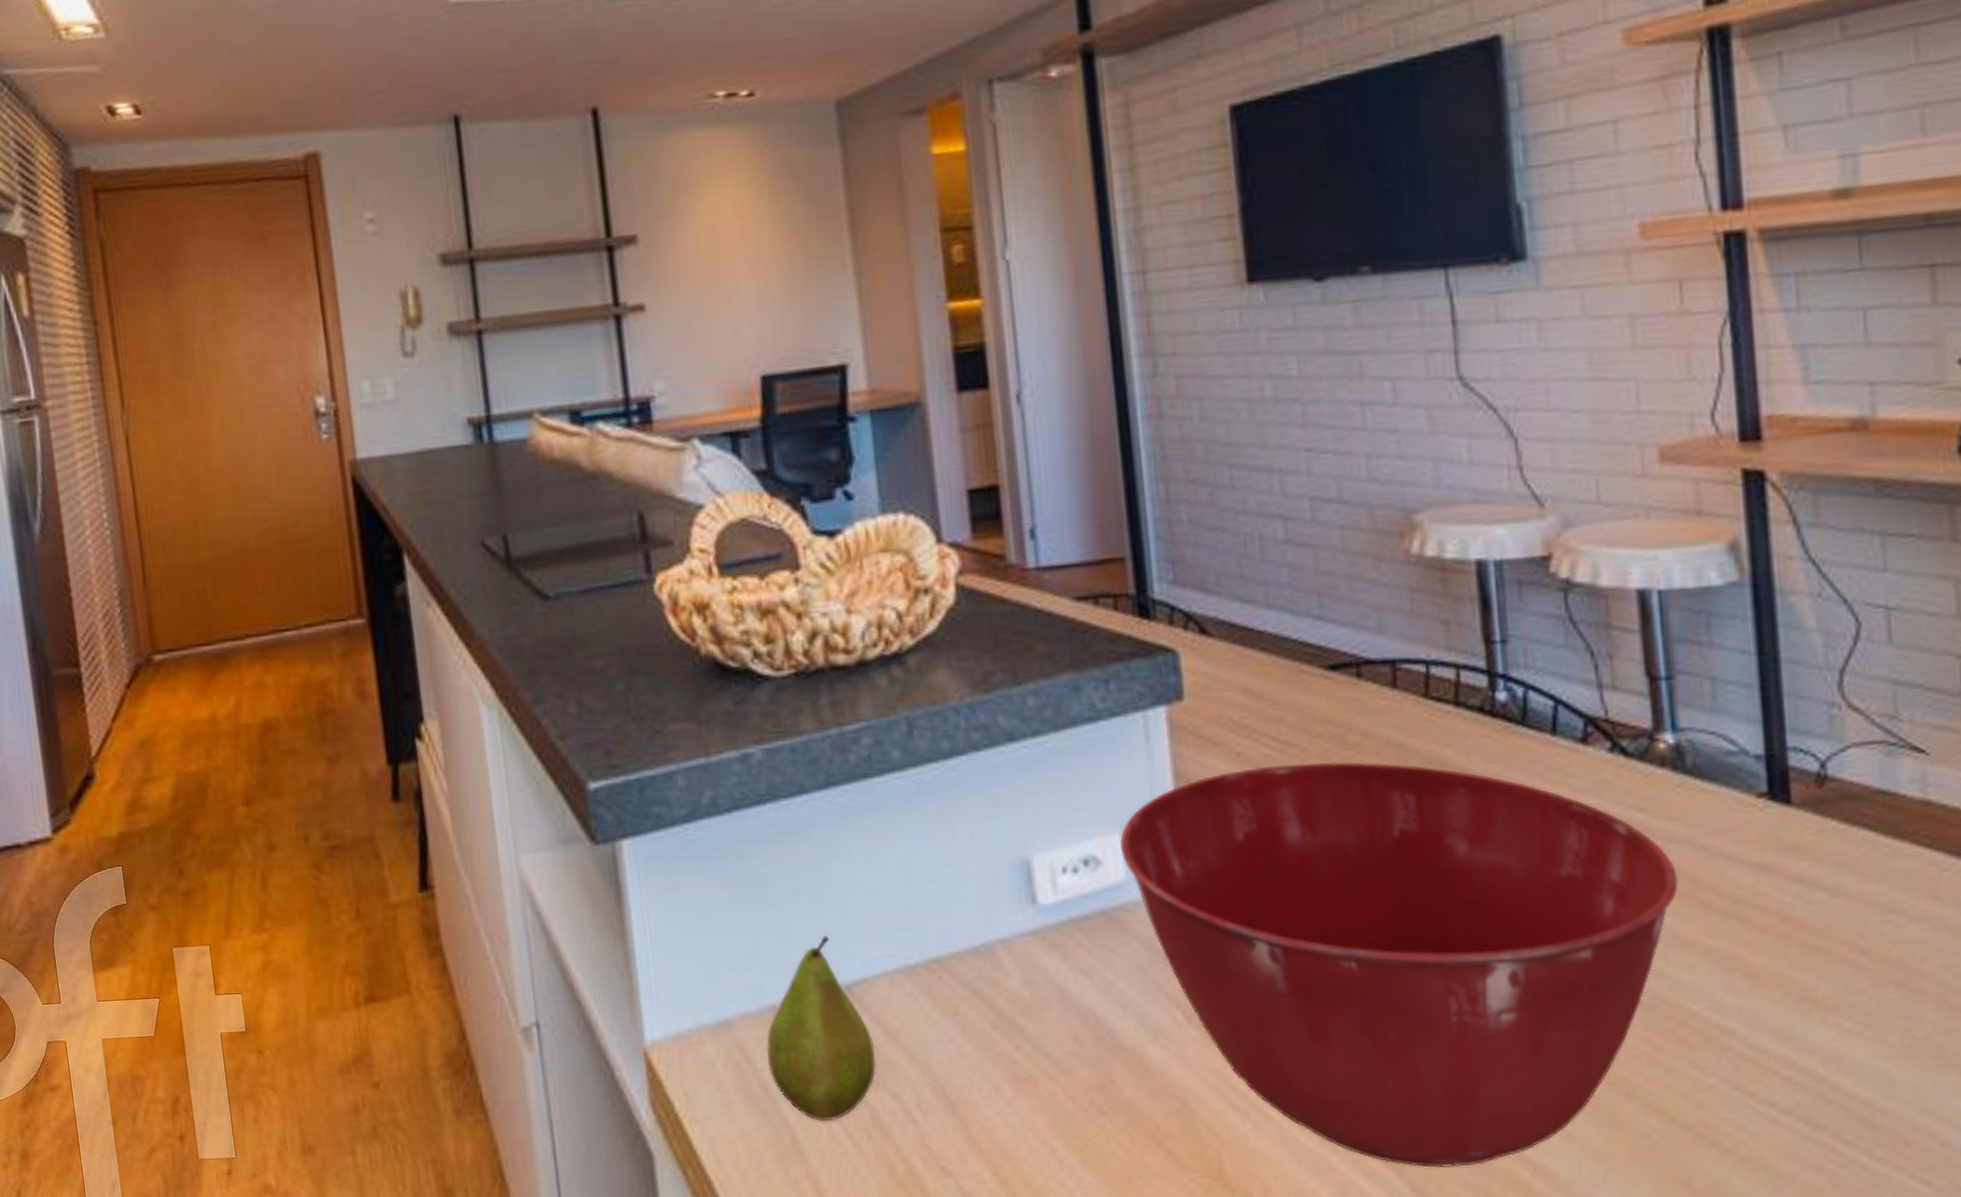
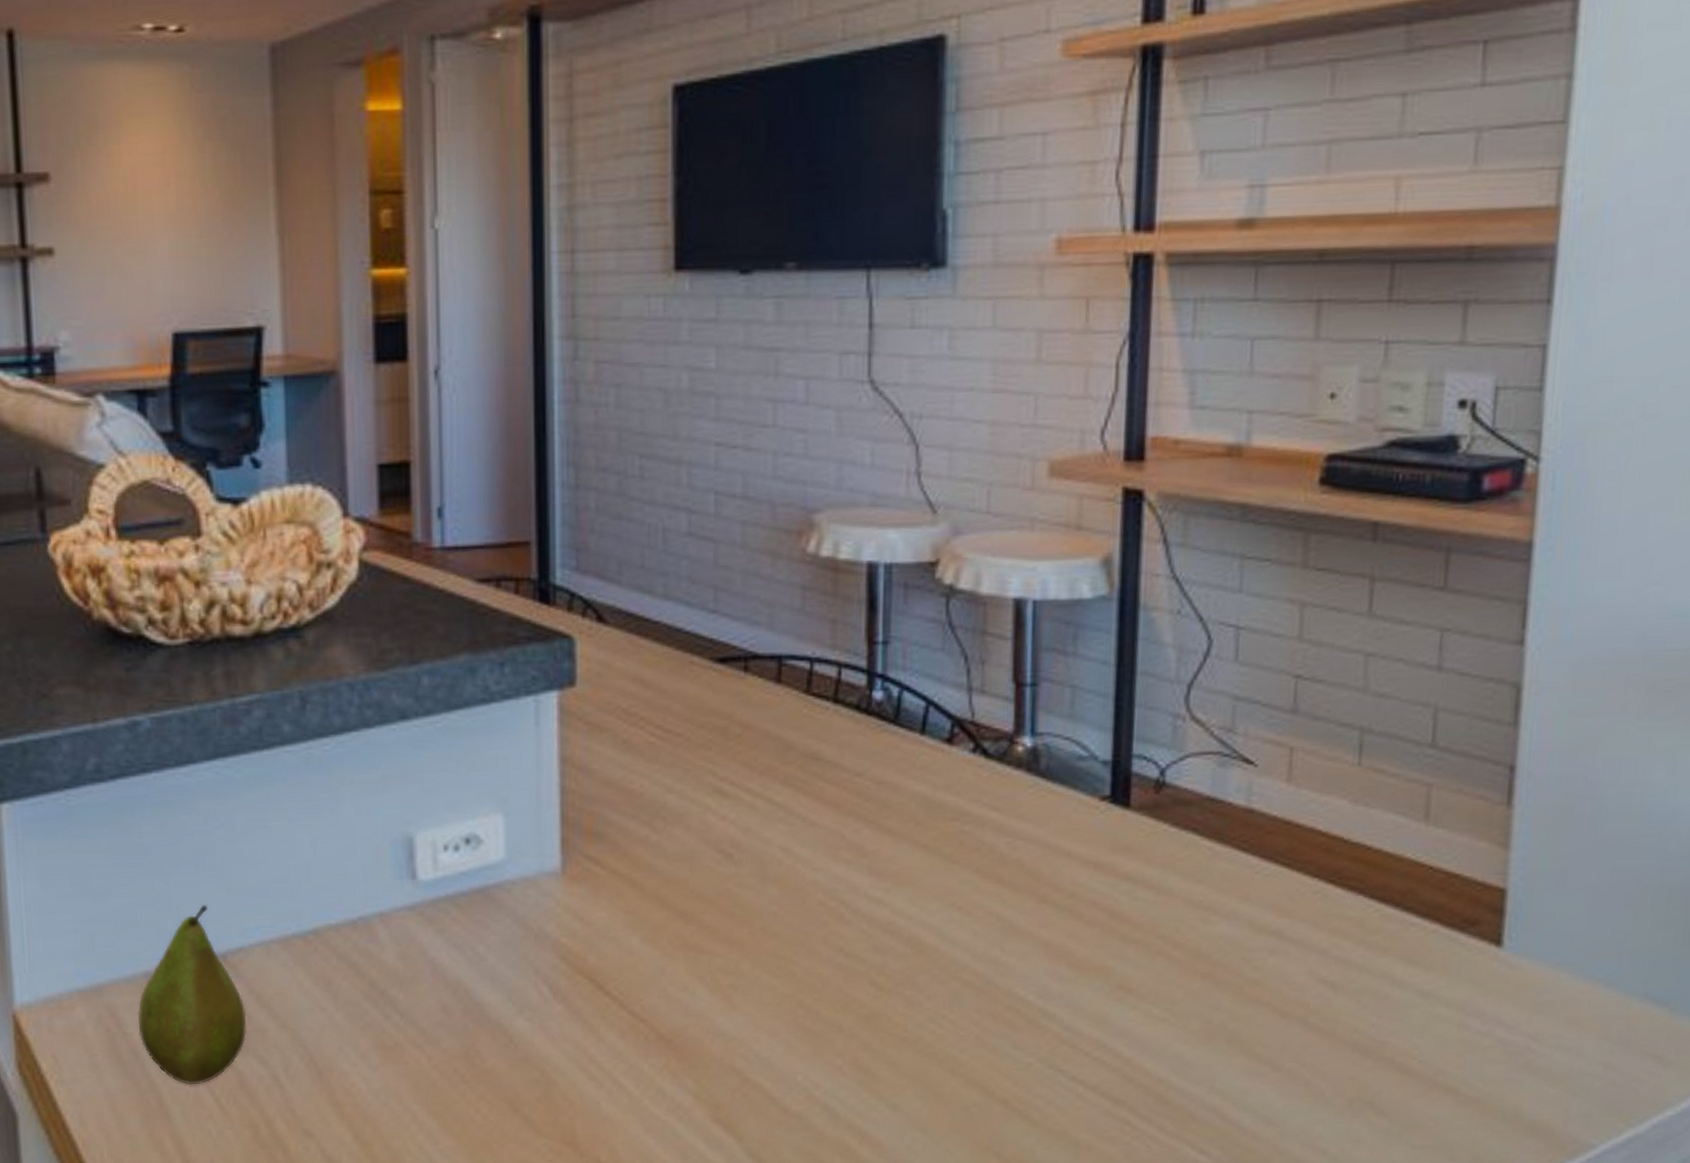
mixing bowl: present [1119,761,1679,1168] -> none [501,751,1022,1135]

